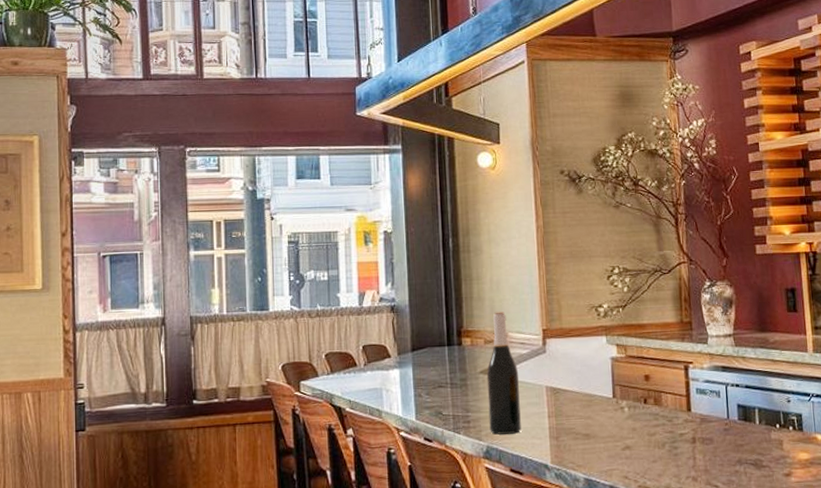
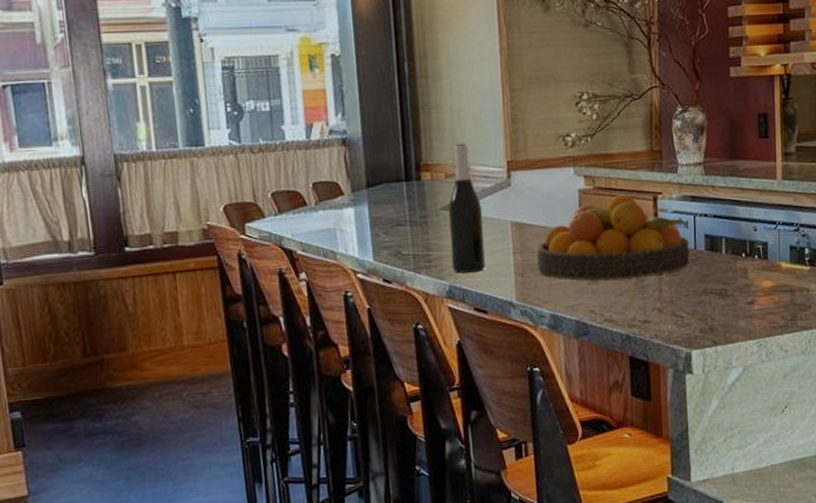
fruit bowl: none [571,363,723,447] -> present [537,194,690,280]

